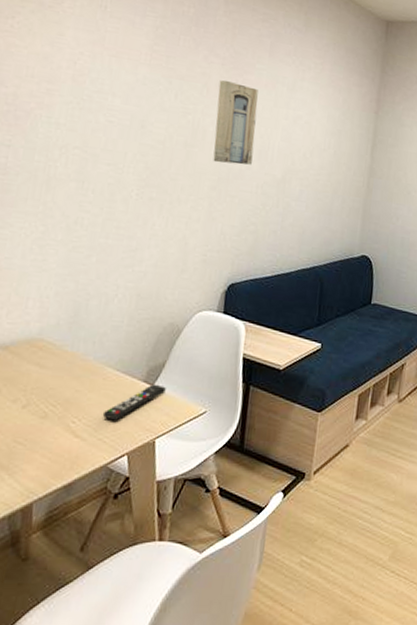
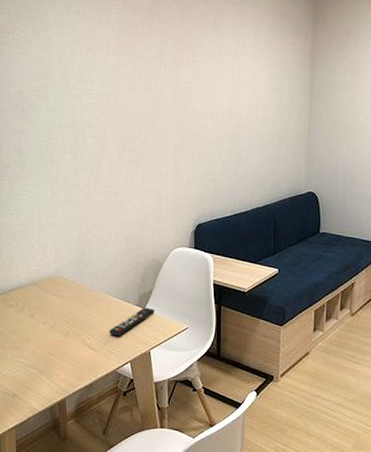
wall art: present [213,80,258,165] -> none [173,56,207,126]

